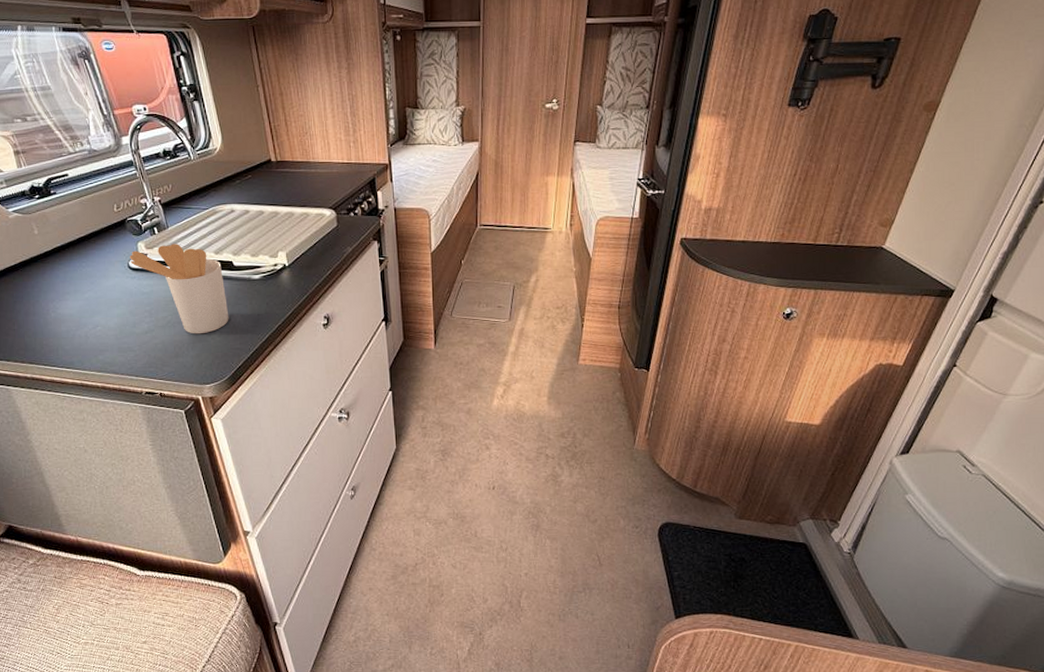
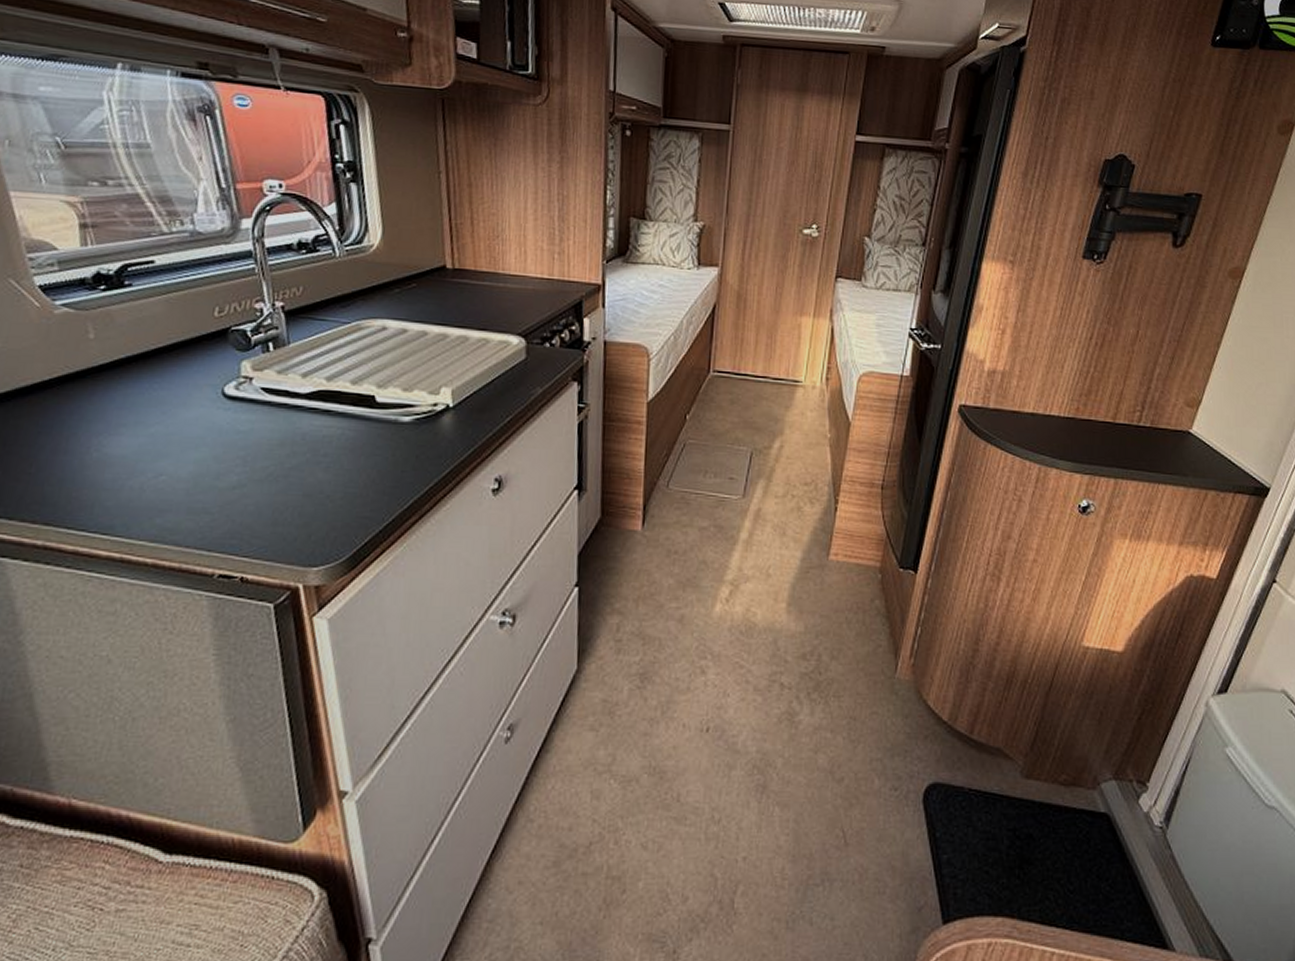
utensil holder: present [130,244,229,334] -> none [226,366,360,495]

